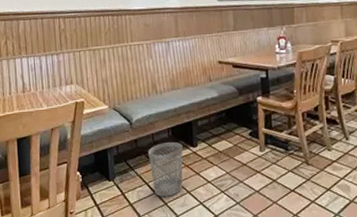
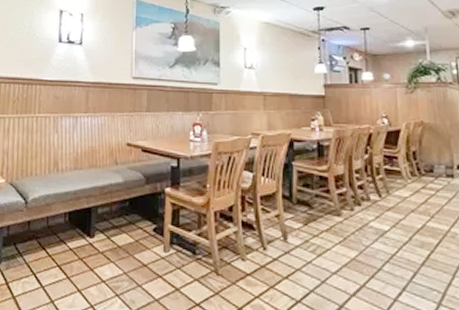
wastebasket: present [148,142,183,197] -> none [40,228,78,293]

